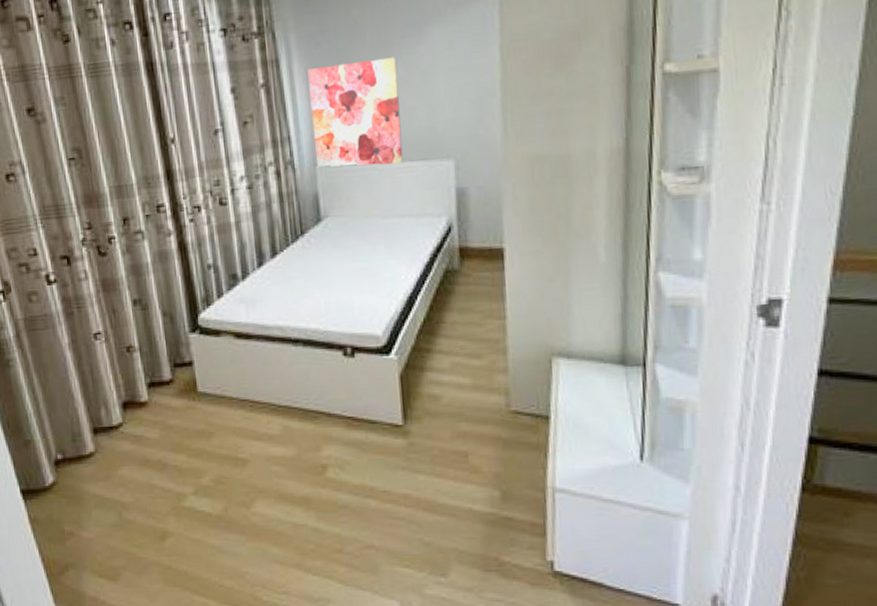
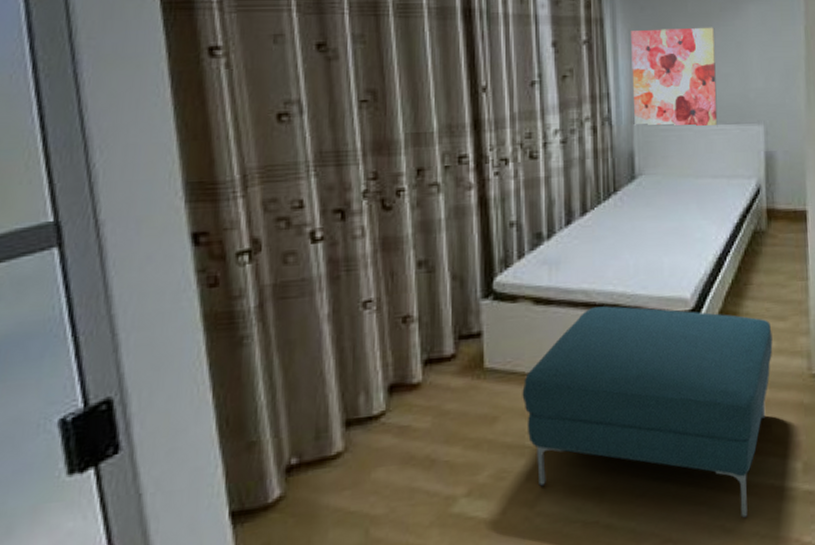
ottoman: none [232,341,468,536] -> present [522,306,773,519]

